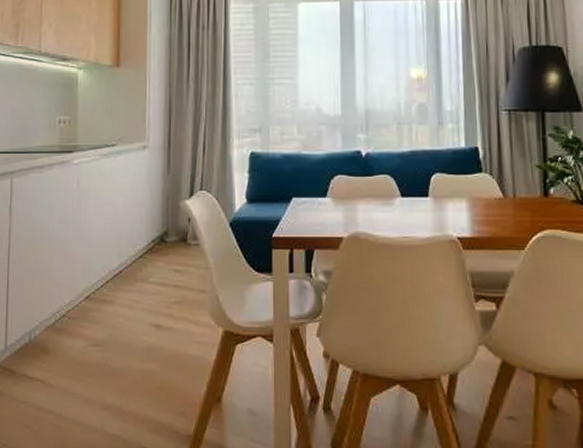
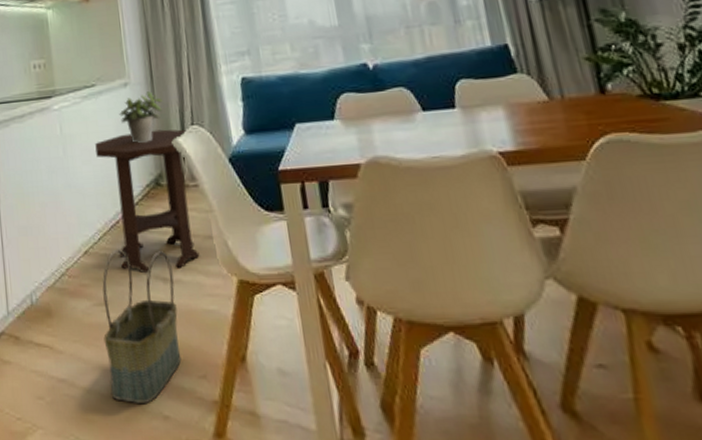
basket: none [94,296,166,436] -> present [102,249,182,405]
side table: none [109,191,194,320] -> present [95,129,200,274]
potted plant: none [135,156,177,202] -> present [119,91,163,143]

